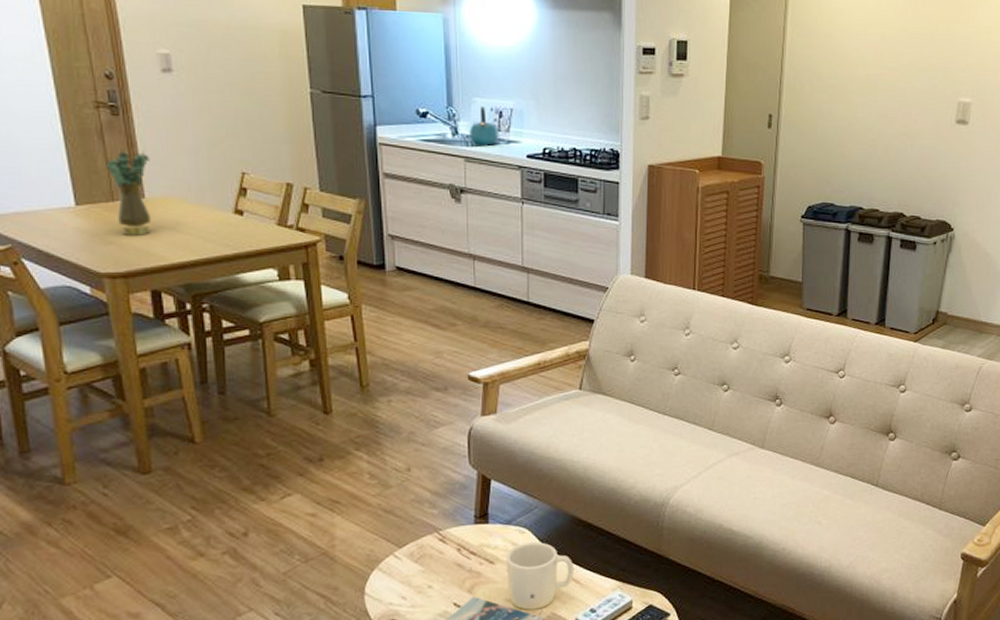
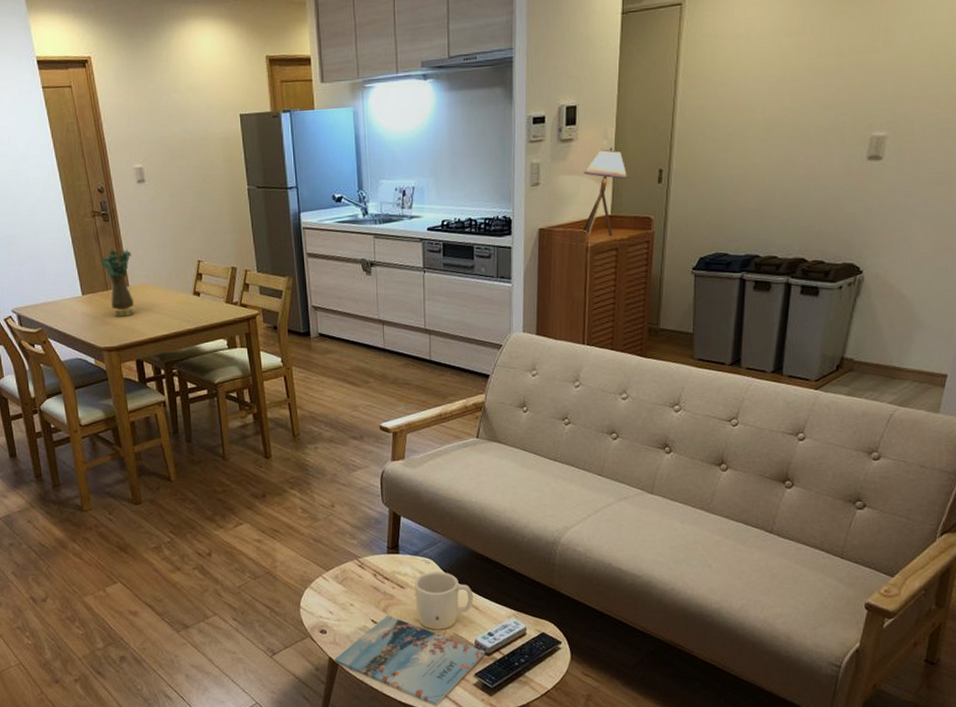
kettle: present [469,106,499,146] -> none [377,187,403,223]
table lamp: none [694,87,739,179] -> present [583,147,628,237]

